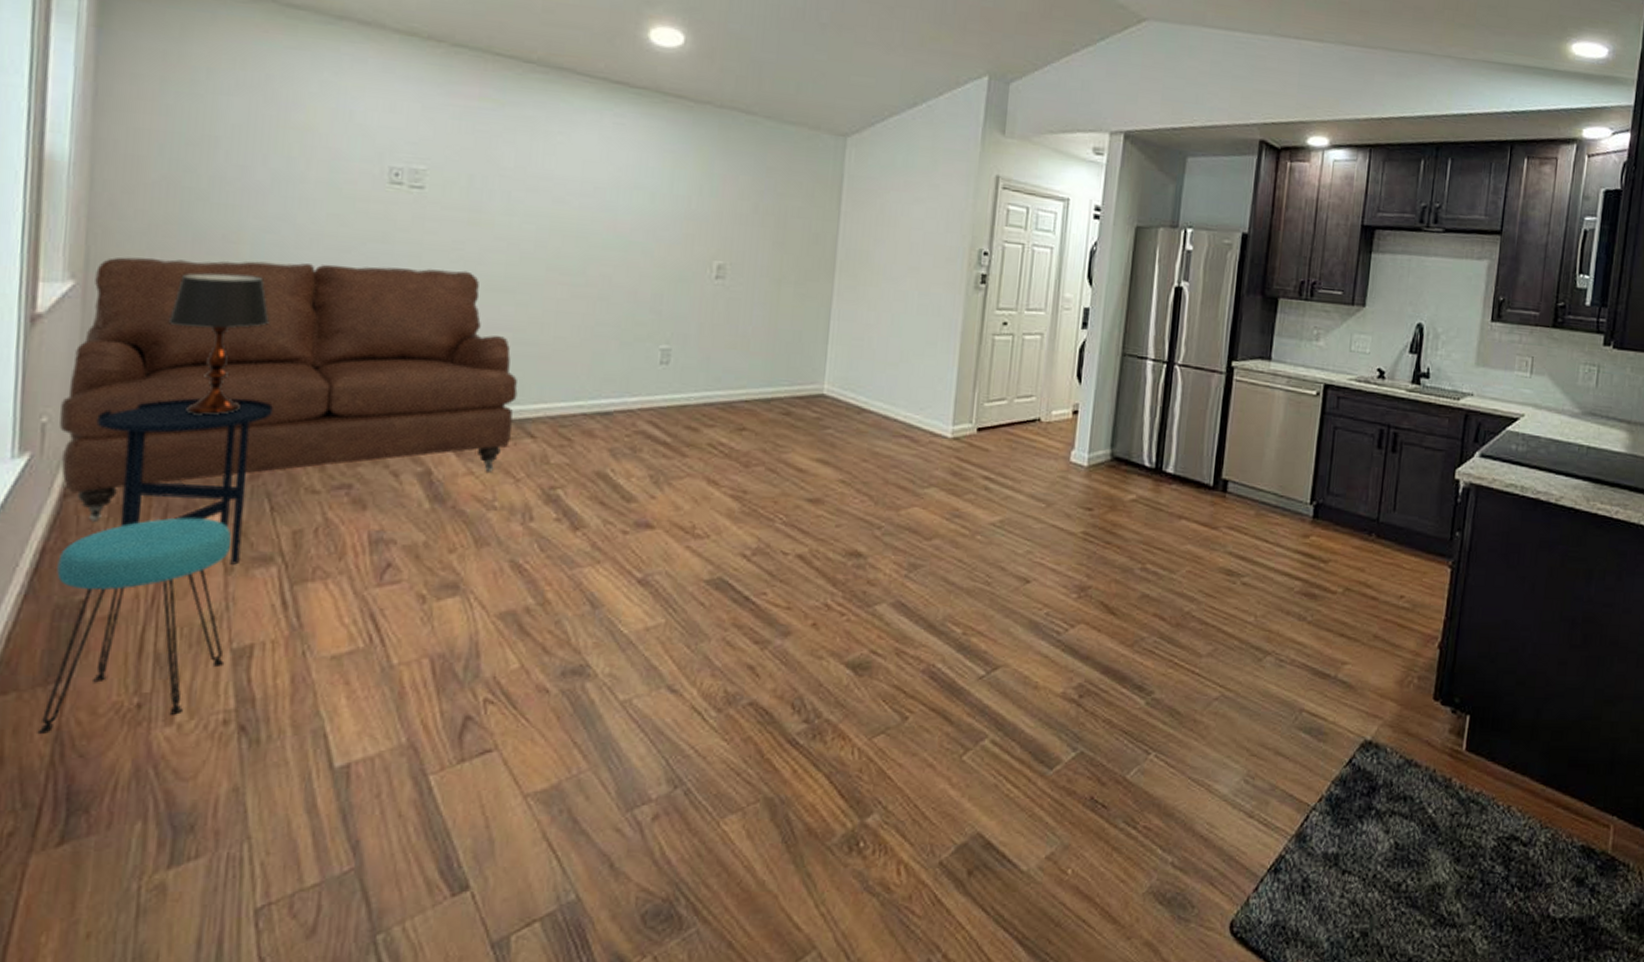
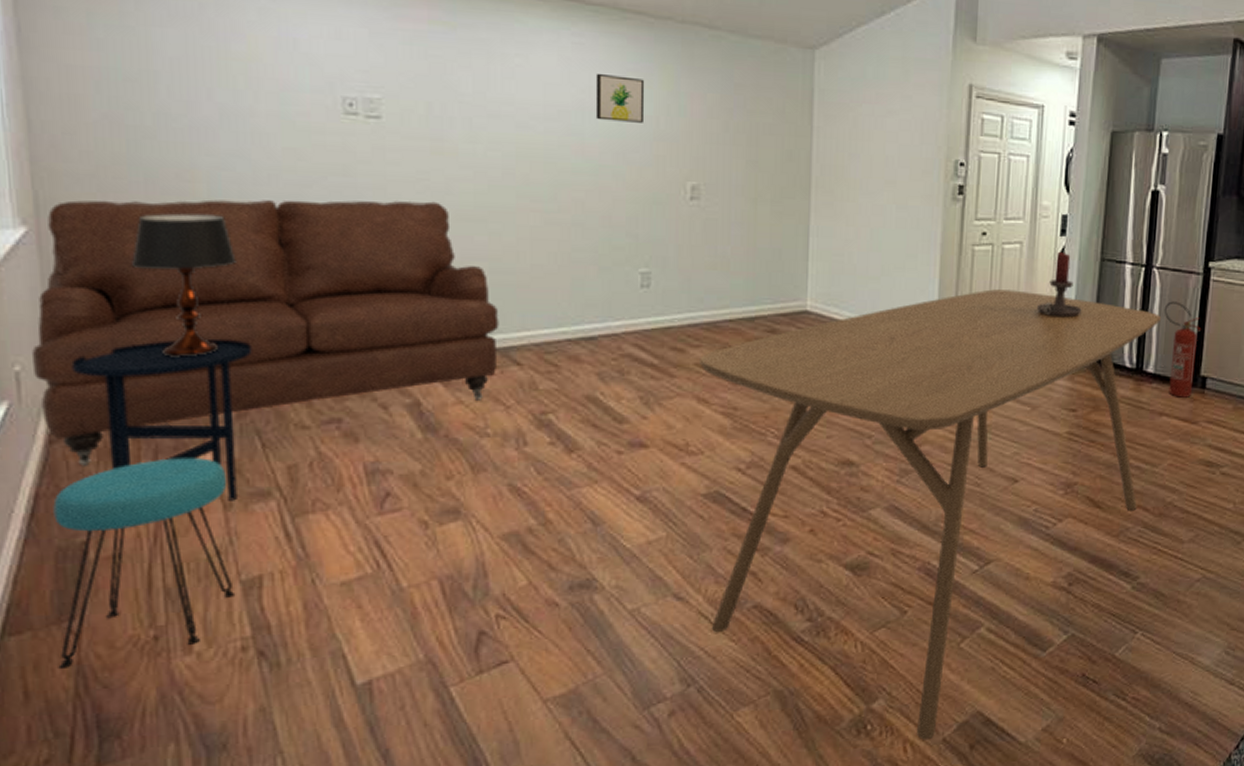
wall art: none [630,152,681,202] -> present [595,73,645,123]
dining table: none [703,380,1182,862] -> present [699,289,1161,740]
candle holder: none [1055,344,1101,413] -> present [1036,251,1082,318]
fire extinguisher: none [1185,400,1224,501] -> present [1164,301,1202,398]

